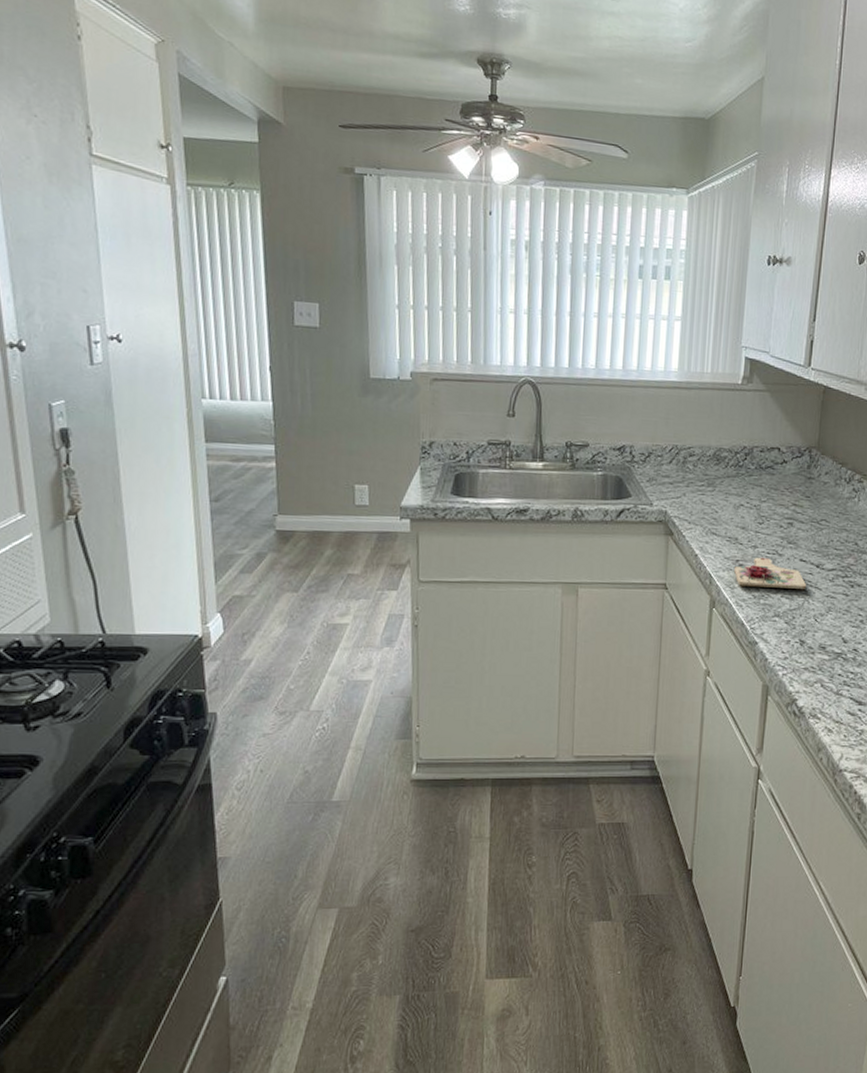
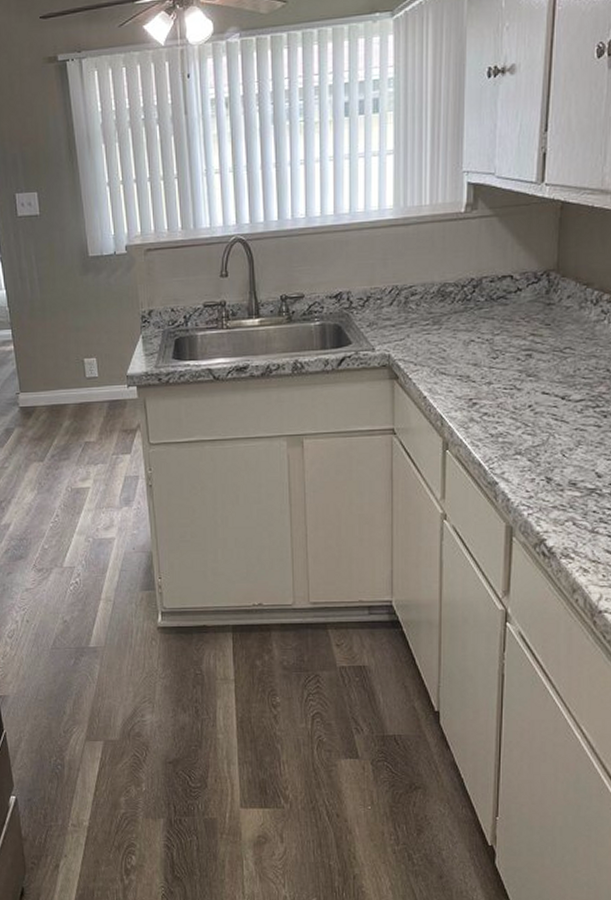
cutting board: present [734,557,807,589] -> none [468,393,552,425]

